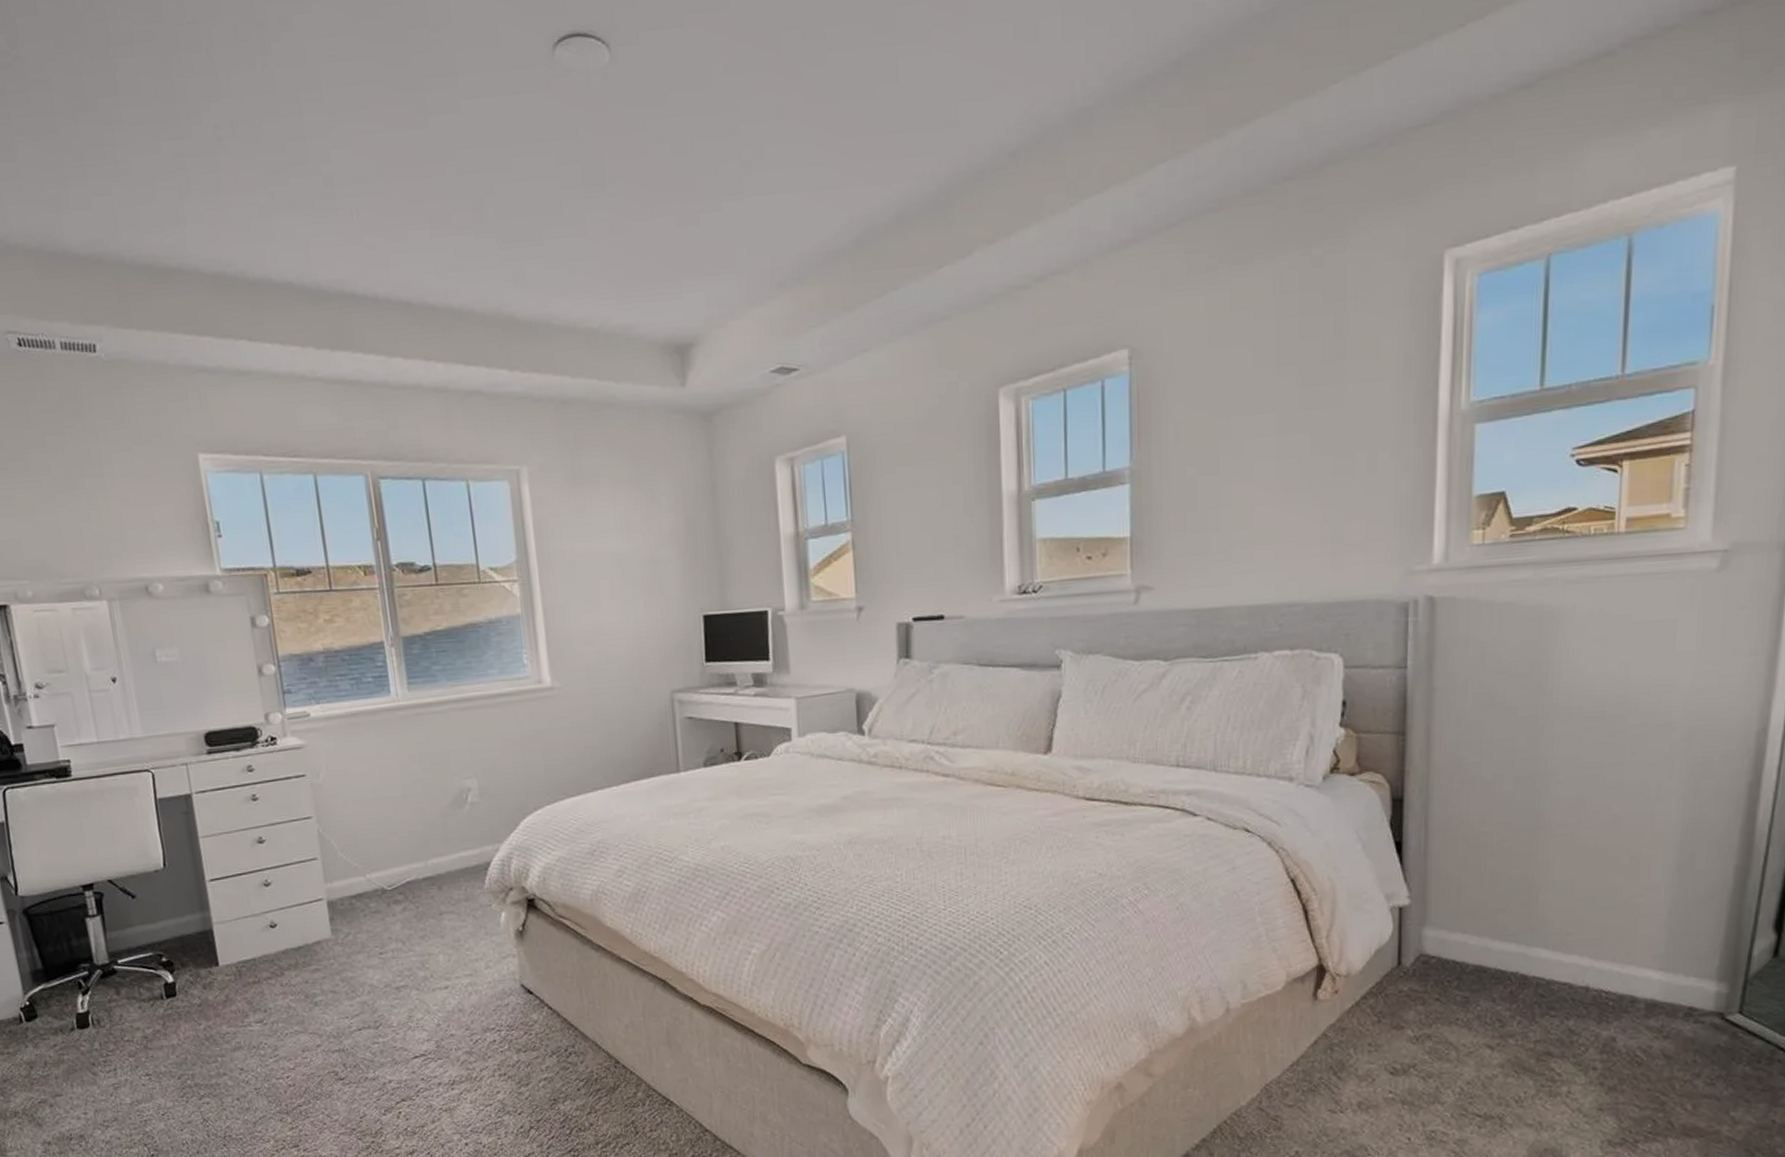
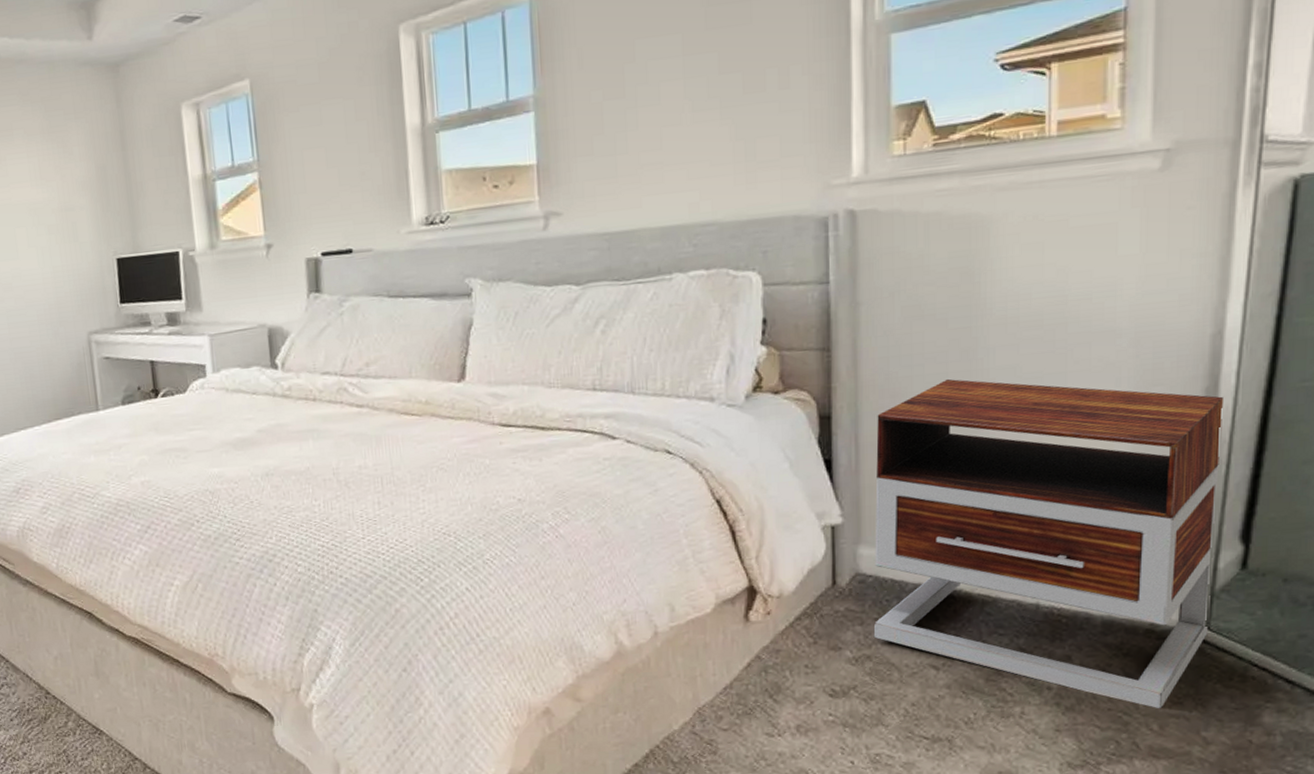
nightstand: none [1434,765,1764,1089] -> present [873,378,1223,708]

